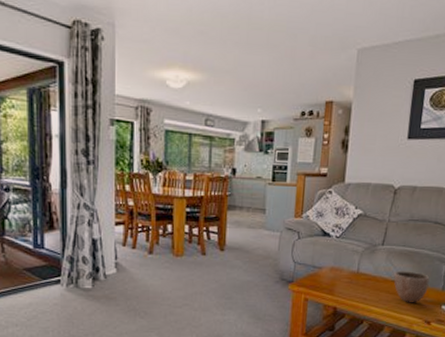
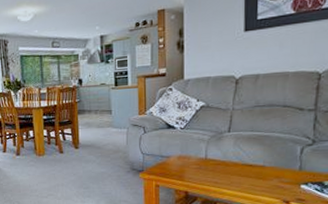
decorative bowl: present [393,271,430,303] -> none [244,154,284,184]

